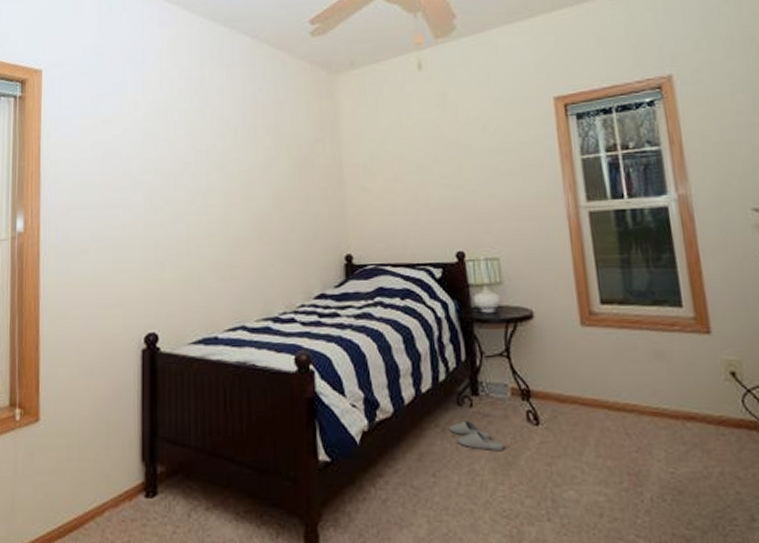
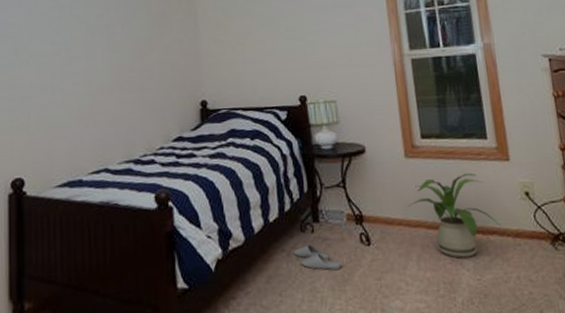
house plant: none [584,346,700,446] -> present [408,172,501,259]

